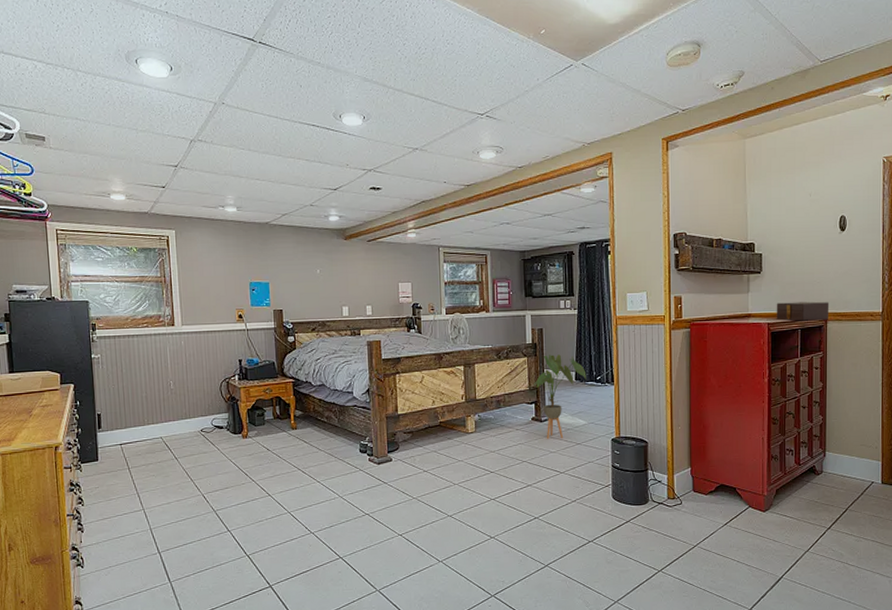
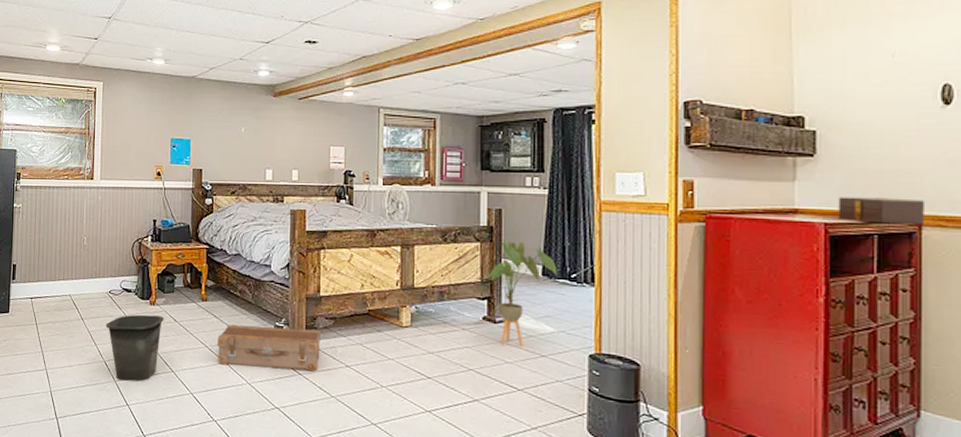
waste bin: none [200,447,257,509] -> present [106,314,164,381]
suitcase: none [309,443,401,484] -> present [217,324,321,372]

